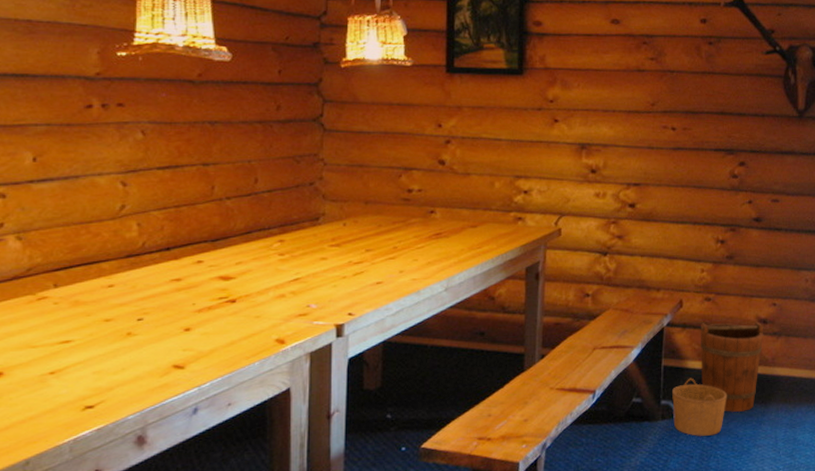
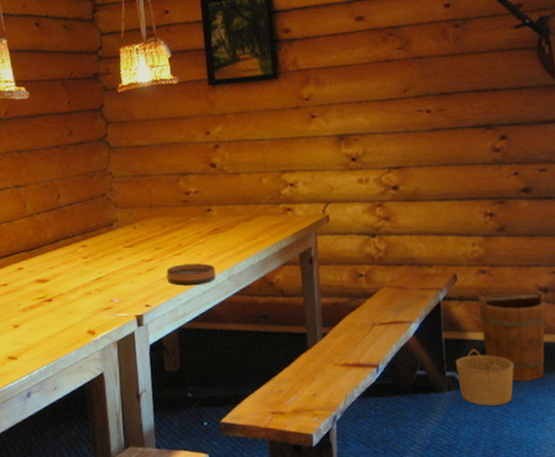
ashtray: none [376,269,433,295] -> present [166,263,216,286]

